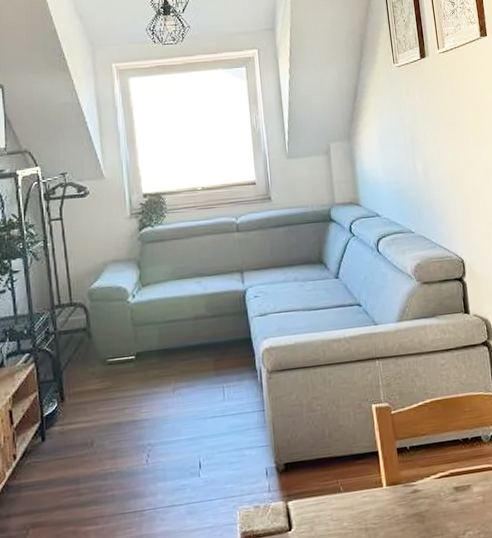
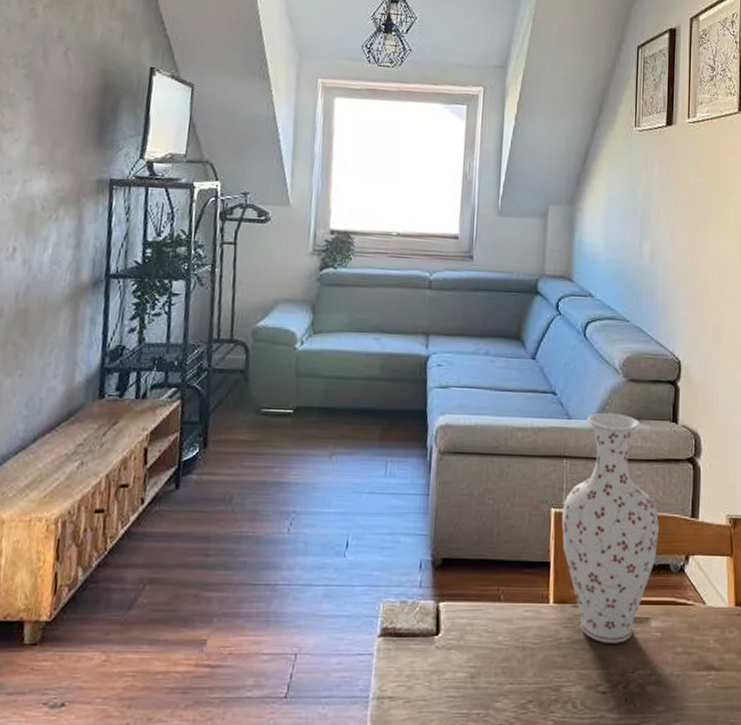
vase: none [381,313,469,514] -> present [561,412,659,644]

